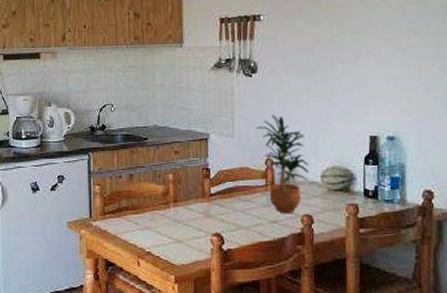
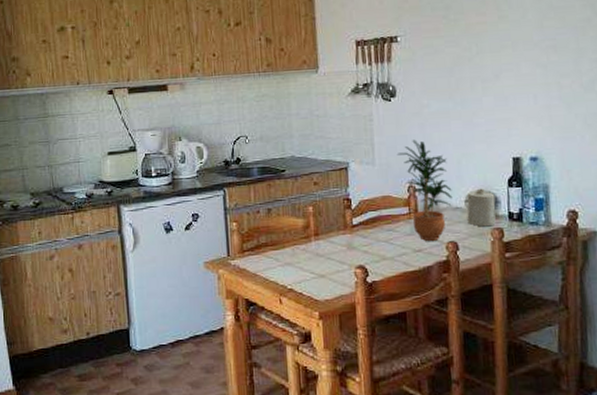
candle: none [322,164,352,202] -> present [466,188,496,227]

